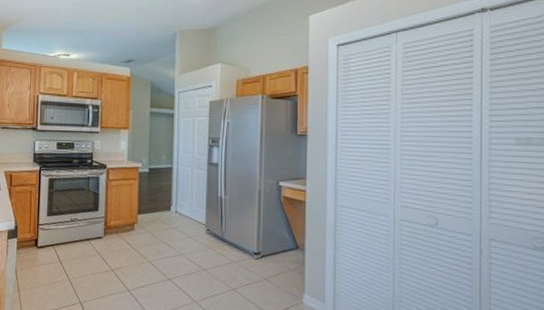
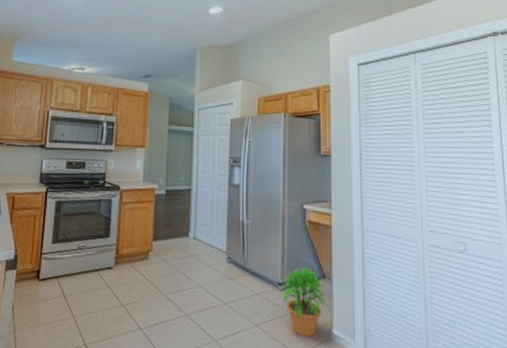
potted plant: none [256,238,299,300] -> present [281,267,326,337]

